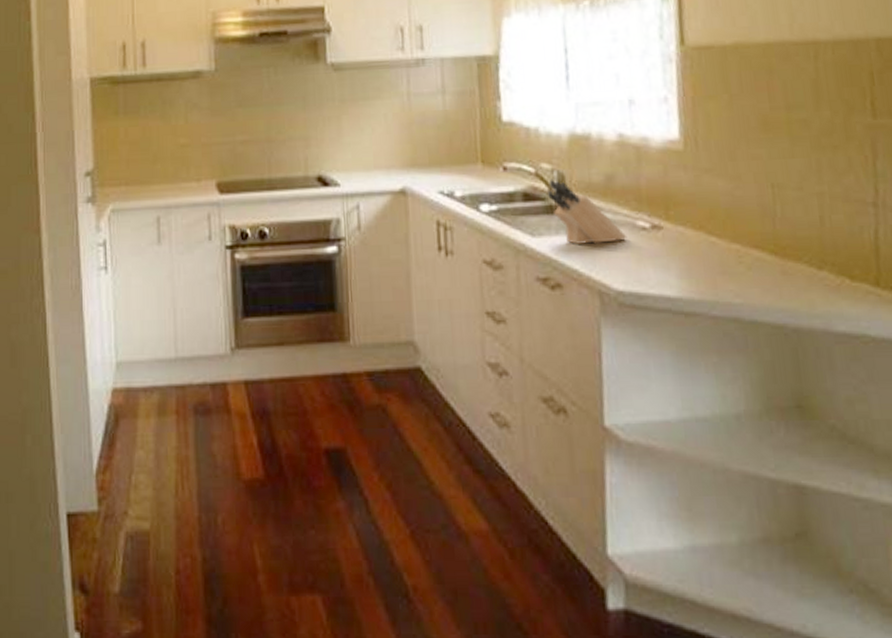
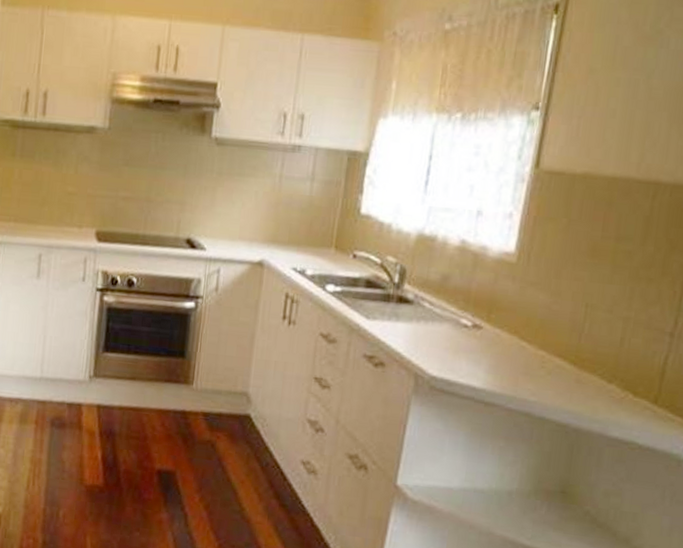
knife block: present [548,179,628,244] -> none [388,271,450,334]

